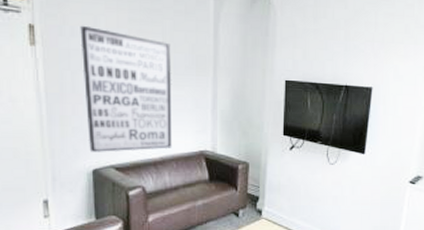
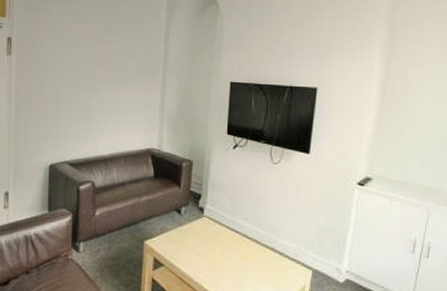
wall art: present [80,25,172,152] -> none [47,37,126,149]

